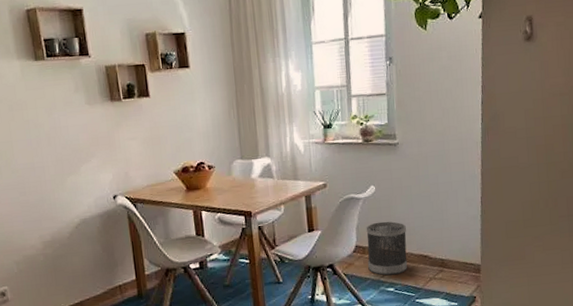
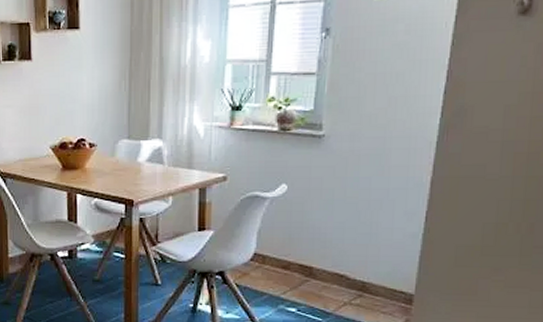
wastebasket: present [366,221,408,276] -> none [267,228,321,293]

